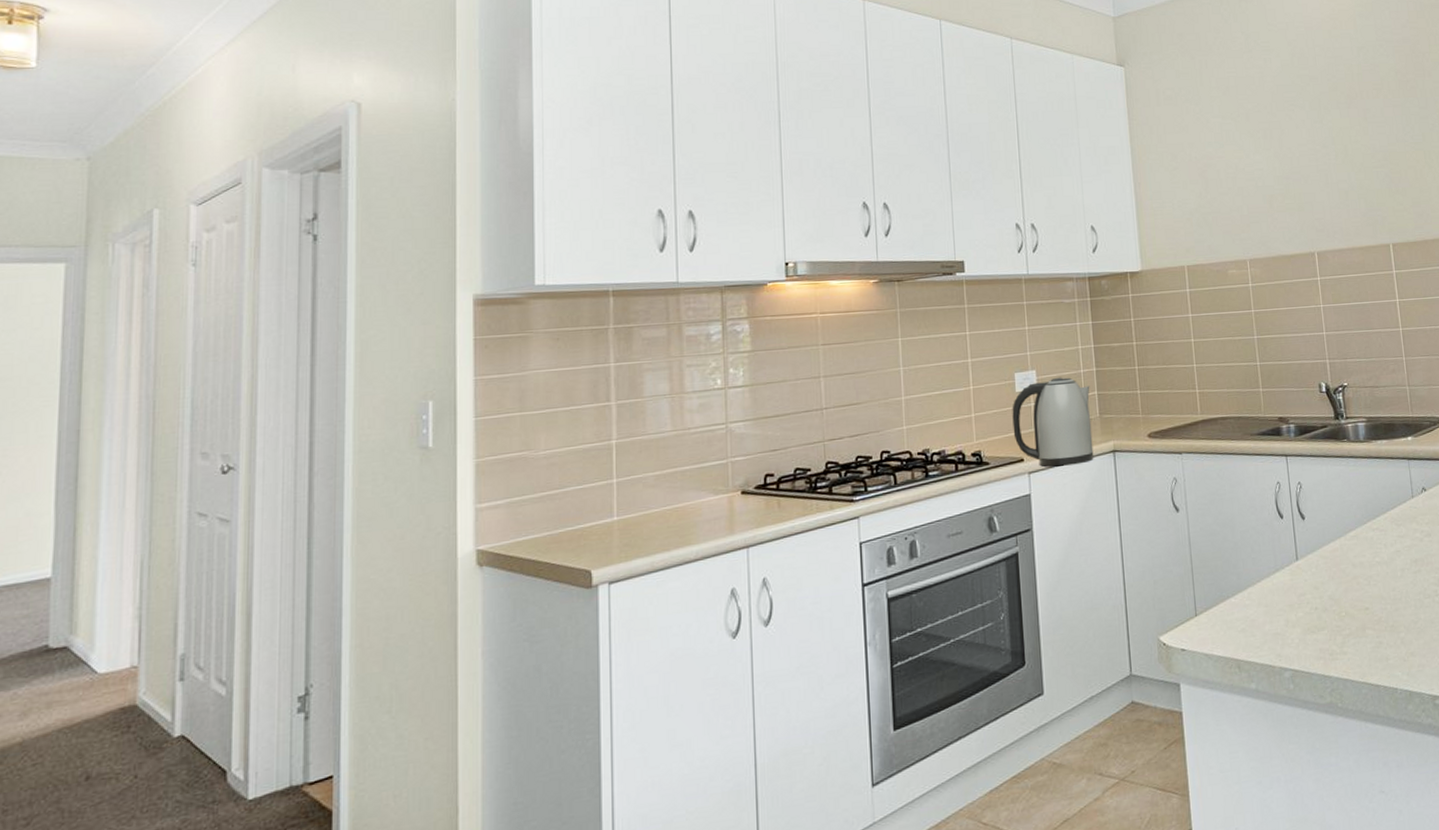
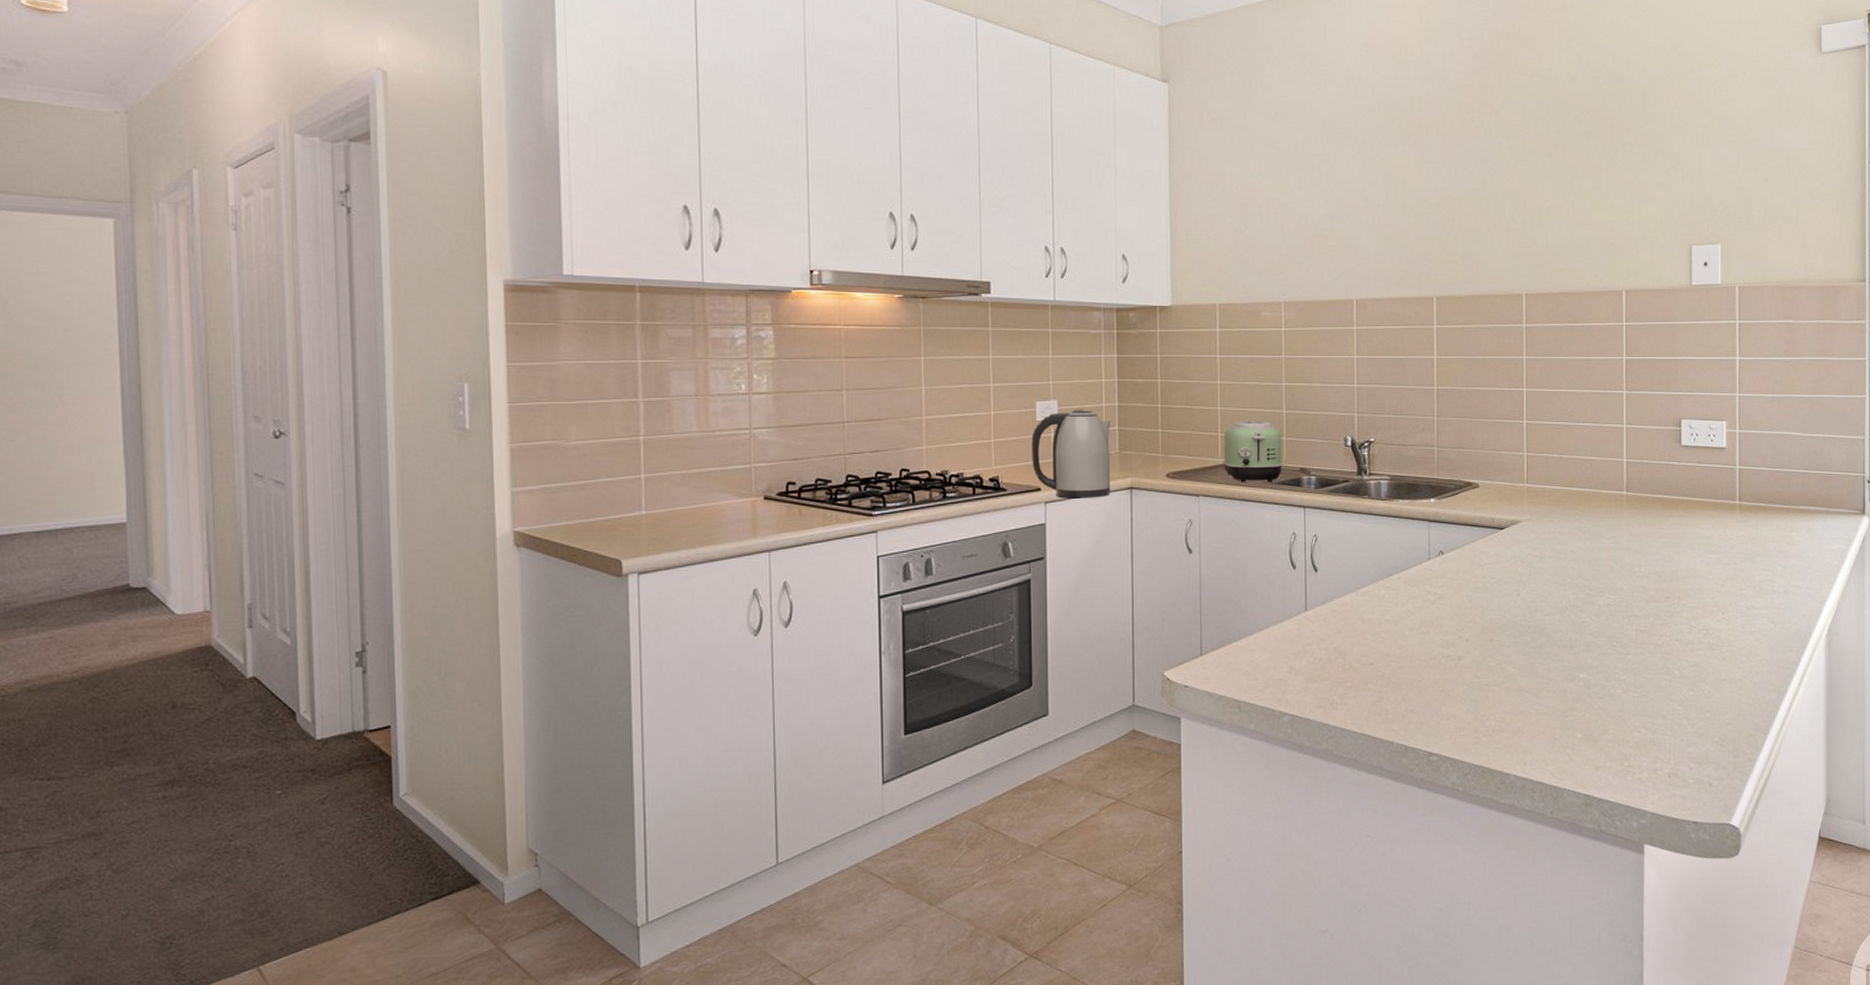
toaster: none [1201,373,1262,437] -> present [1223,420,1283,483]

